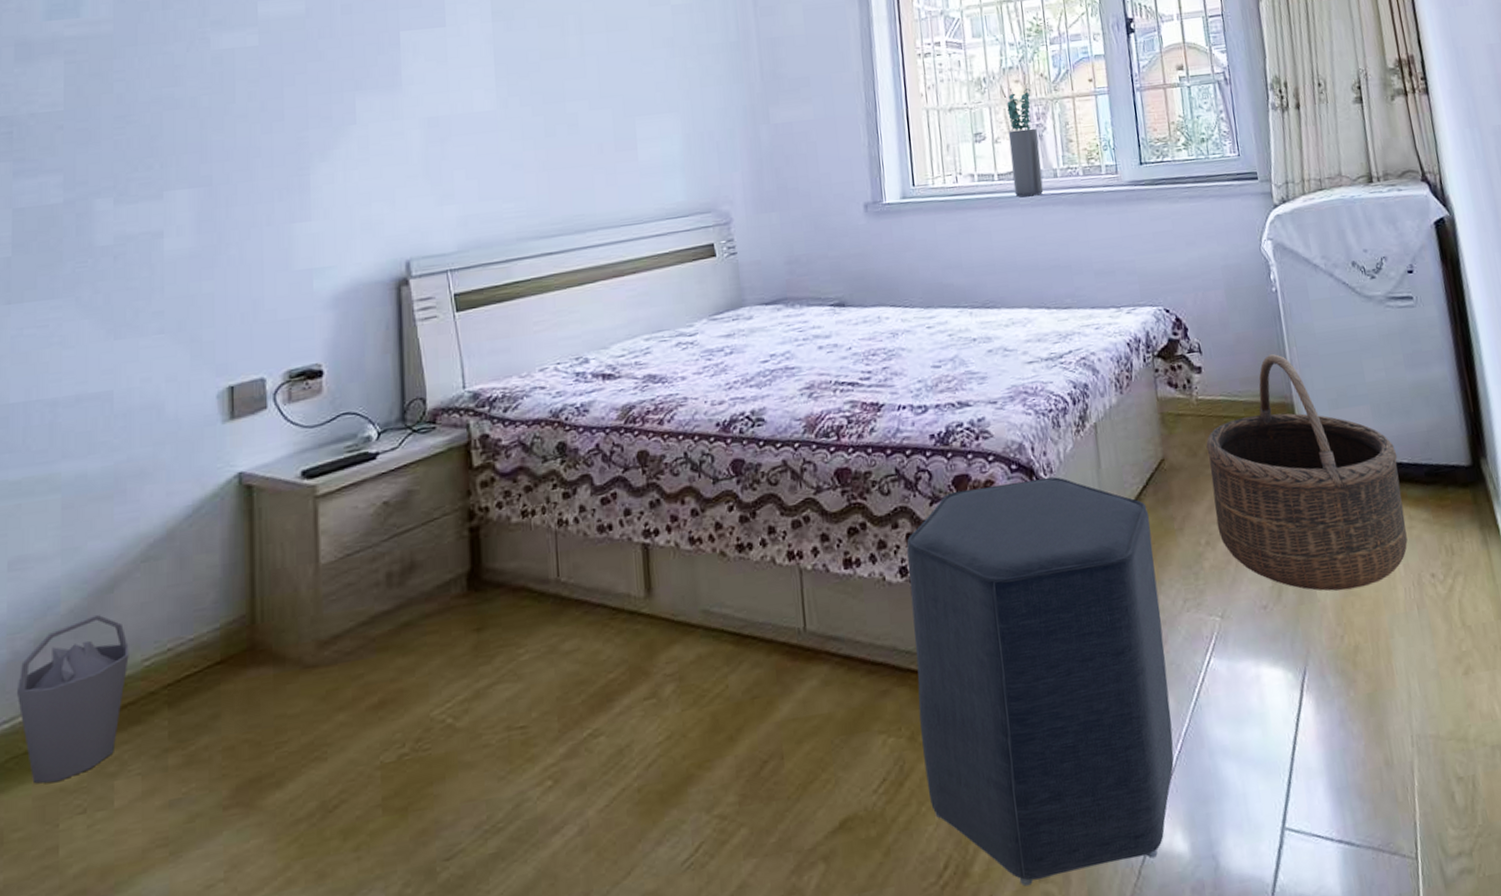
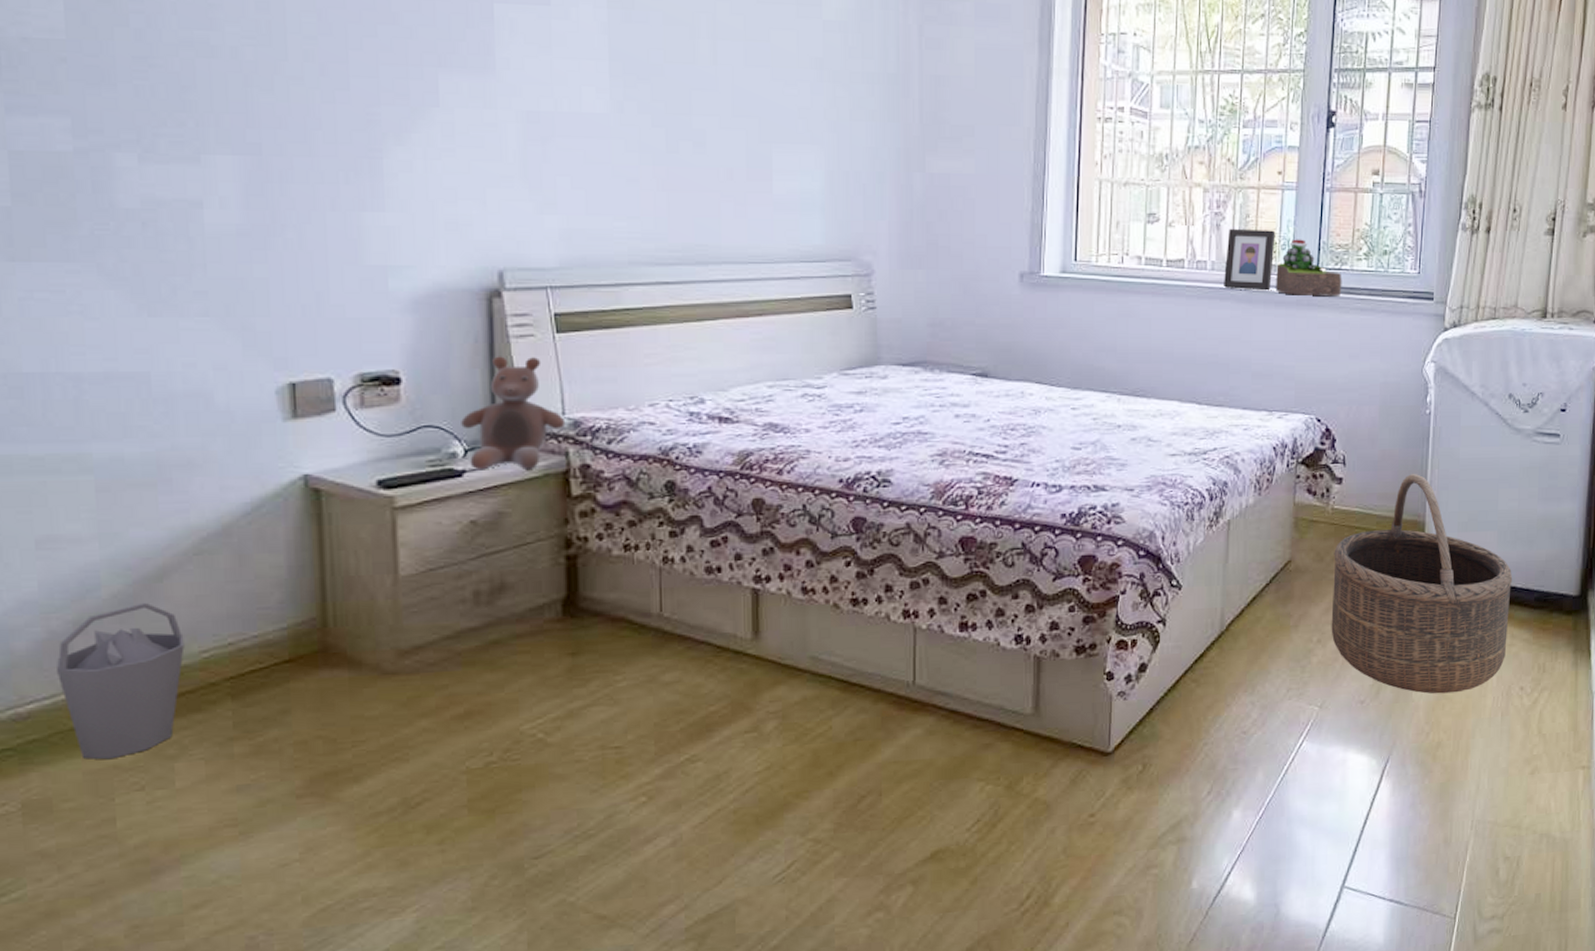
stuffed bear: none [375,337,466,451] -> present [461,356,566,470]
ottoman: present [906,477,1174,887] -> none [1019,567,1268,918]
vase: present [1007,83,1044,197] -> none [1182,167,1216,288]
picture frame: none [1051,133,1100,194] -> present [1224,228,1276,291]
succulent plant: none [1101,138,1168,193] -> present [1275,239,1342,296]

